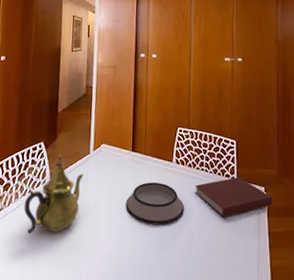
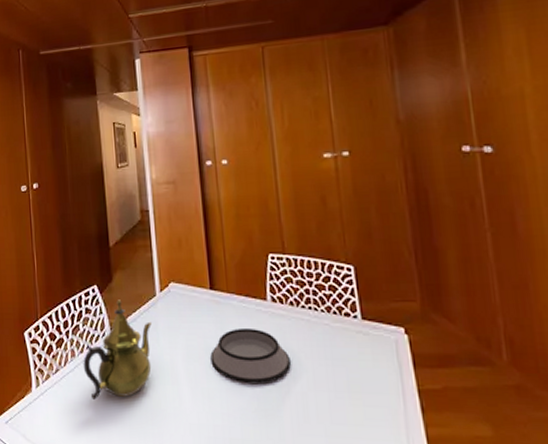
notebook: present [195,176,273,218] -> none [302,314,419,372]

